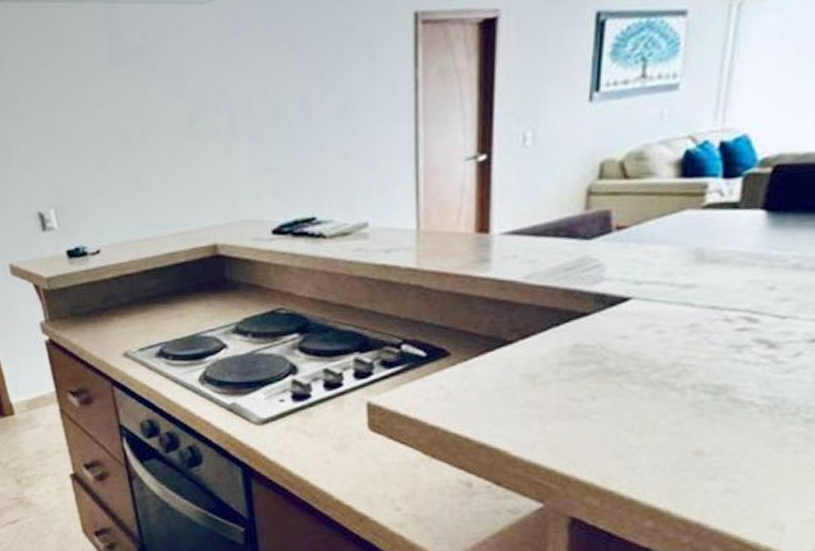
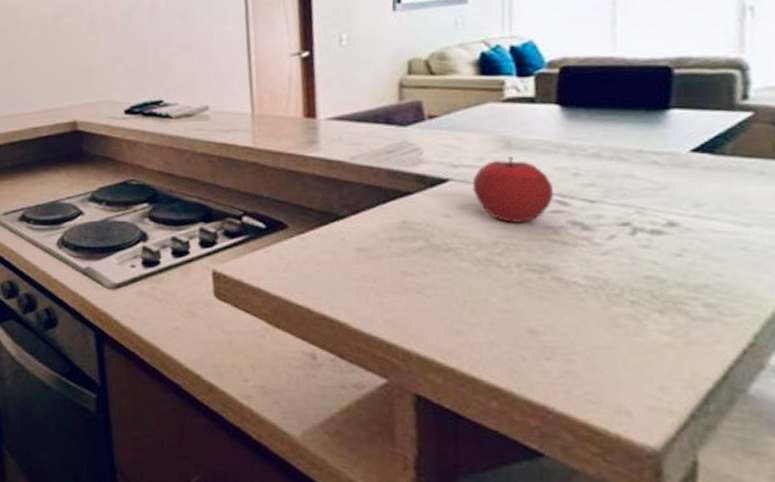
apple: none [655,270,743,342] -> present [472,156,554,222]

